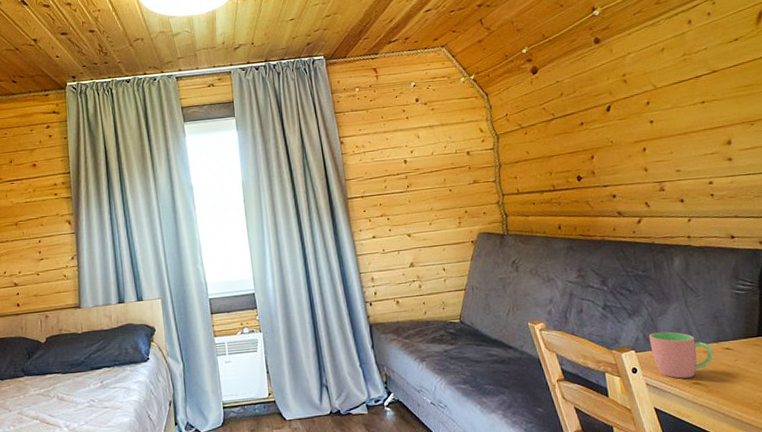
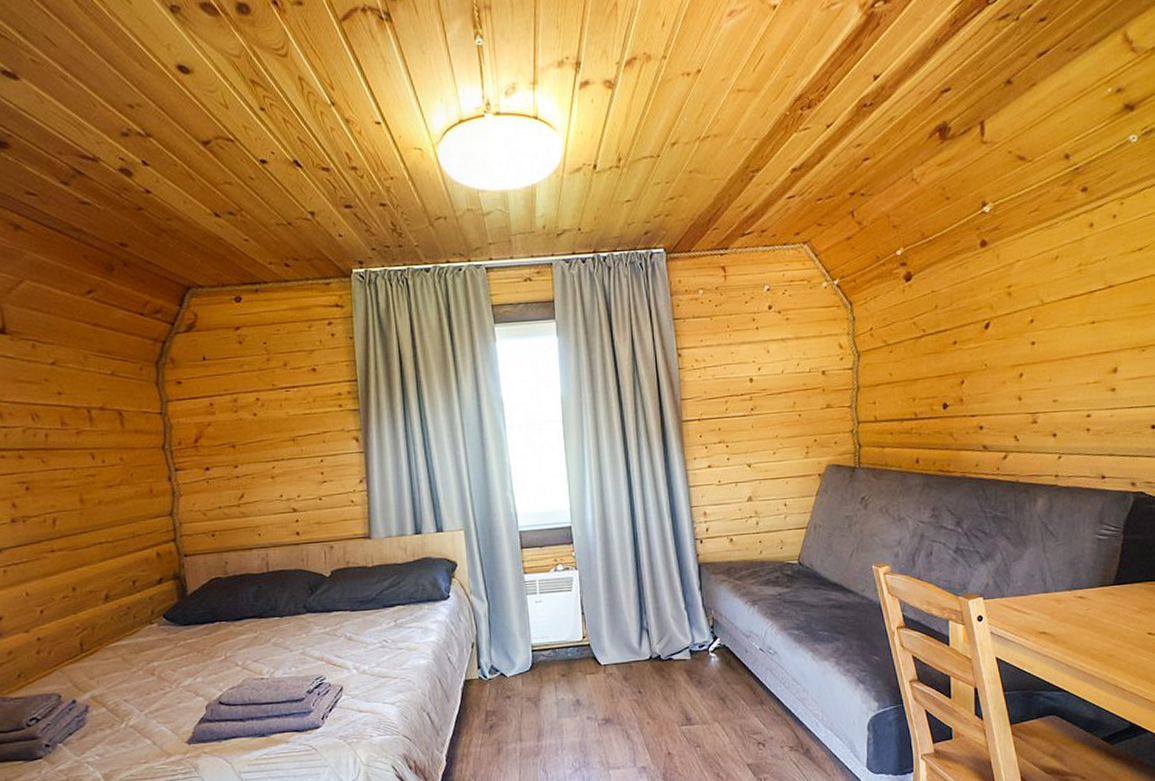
cup: present [649,331,713,379] -> none [1000,578,1065,628]

